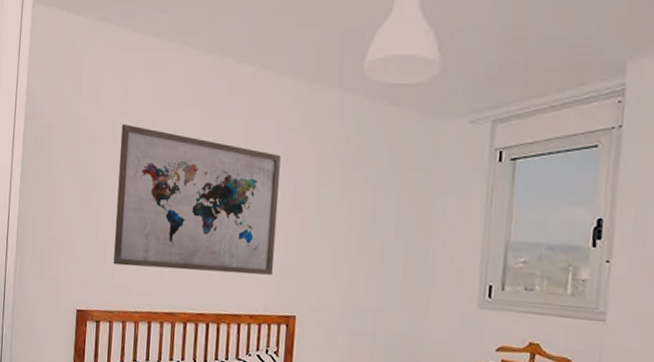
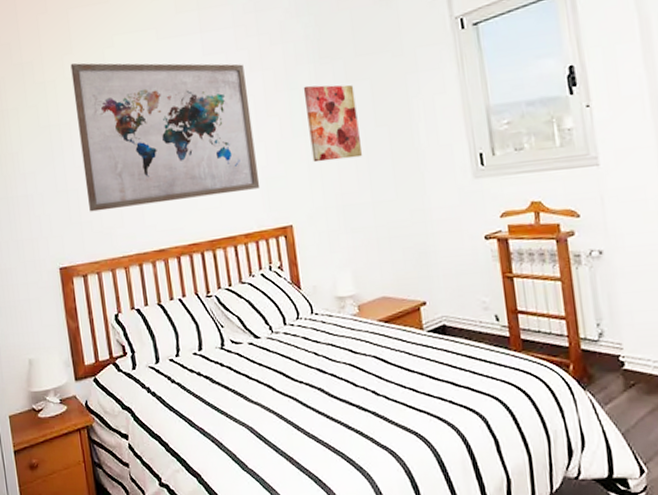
wall art: none [327,187,381,266] -> present [303,85,362,163]

